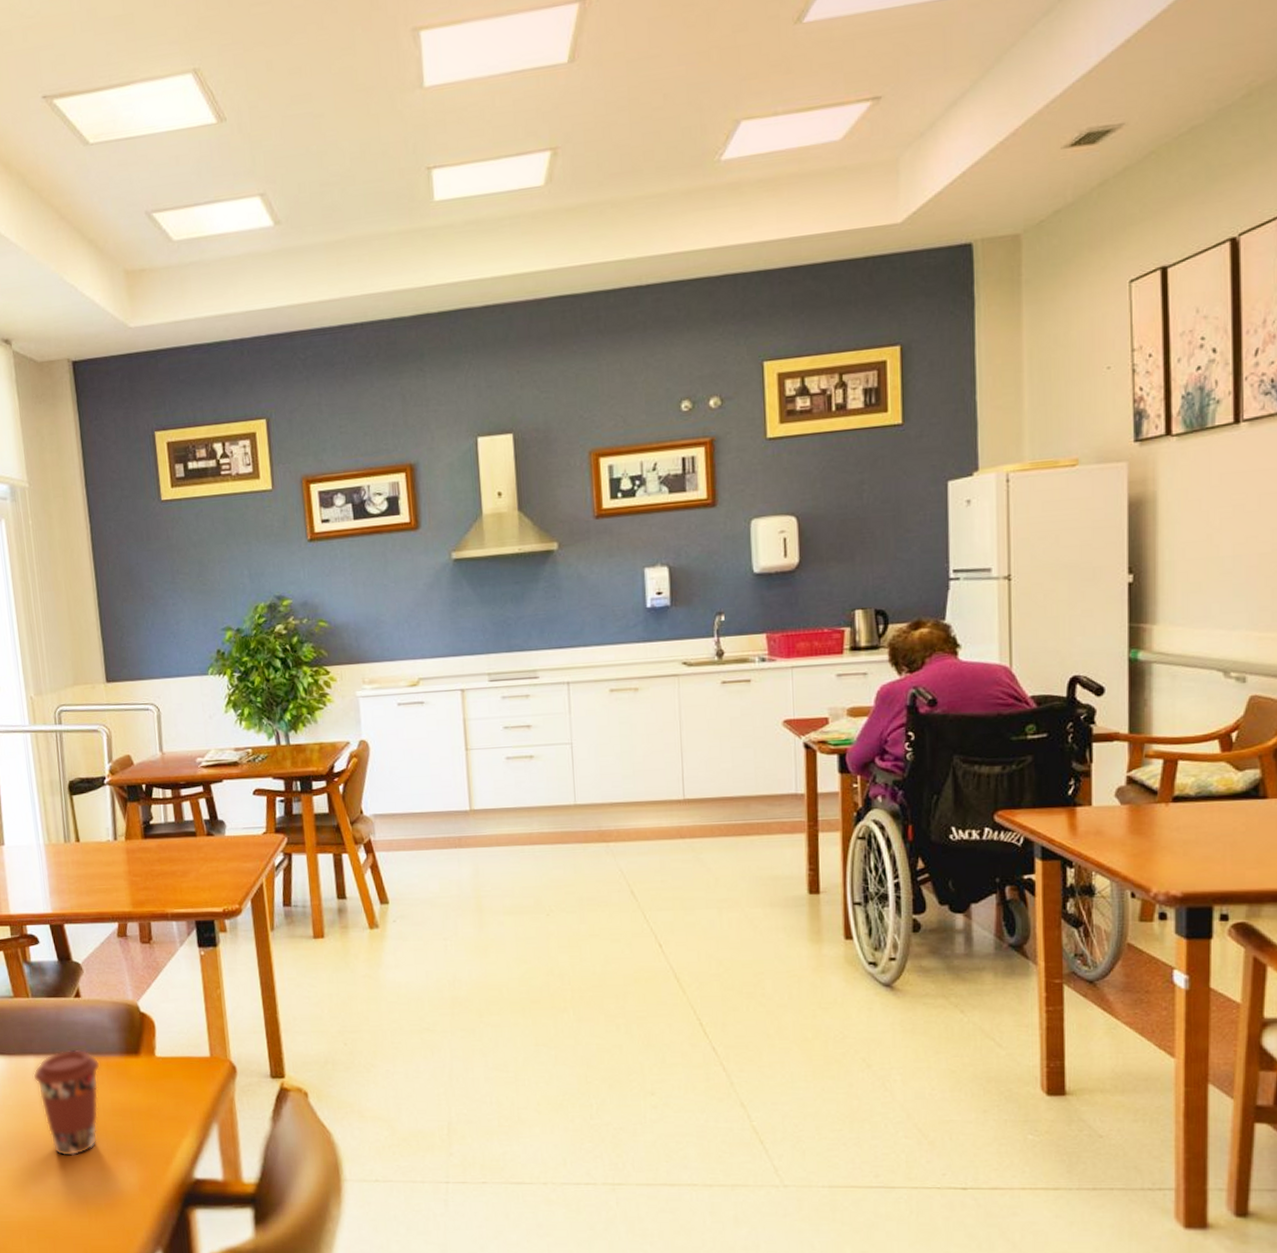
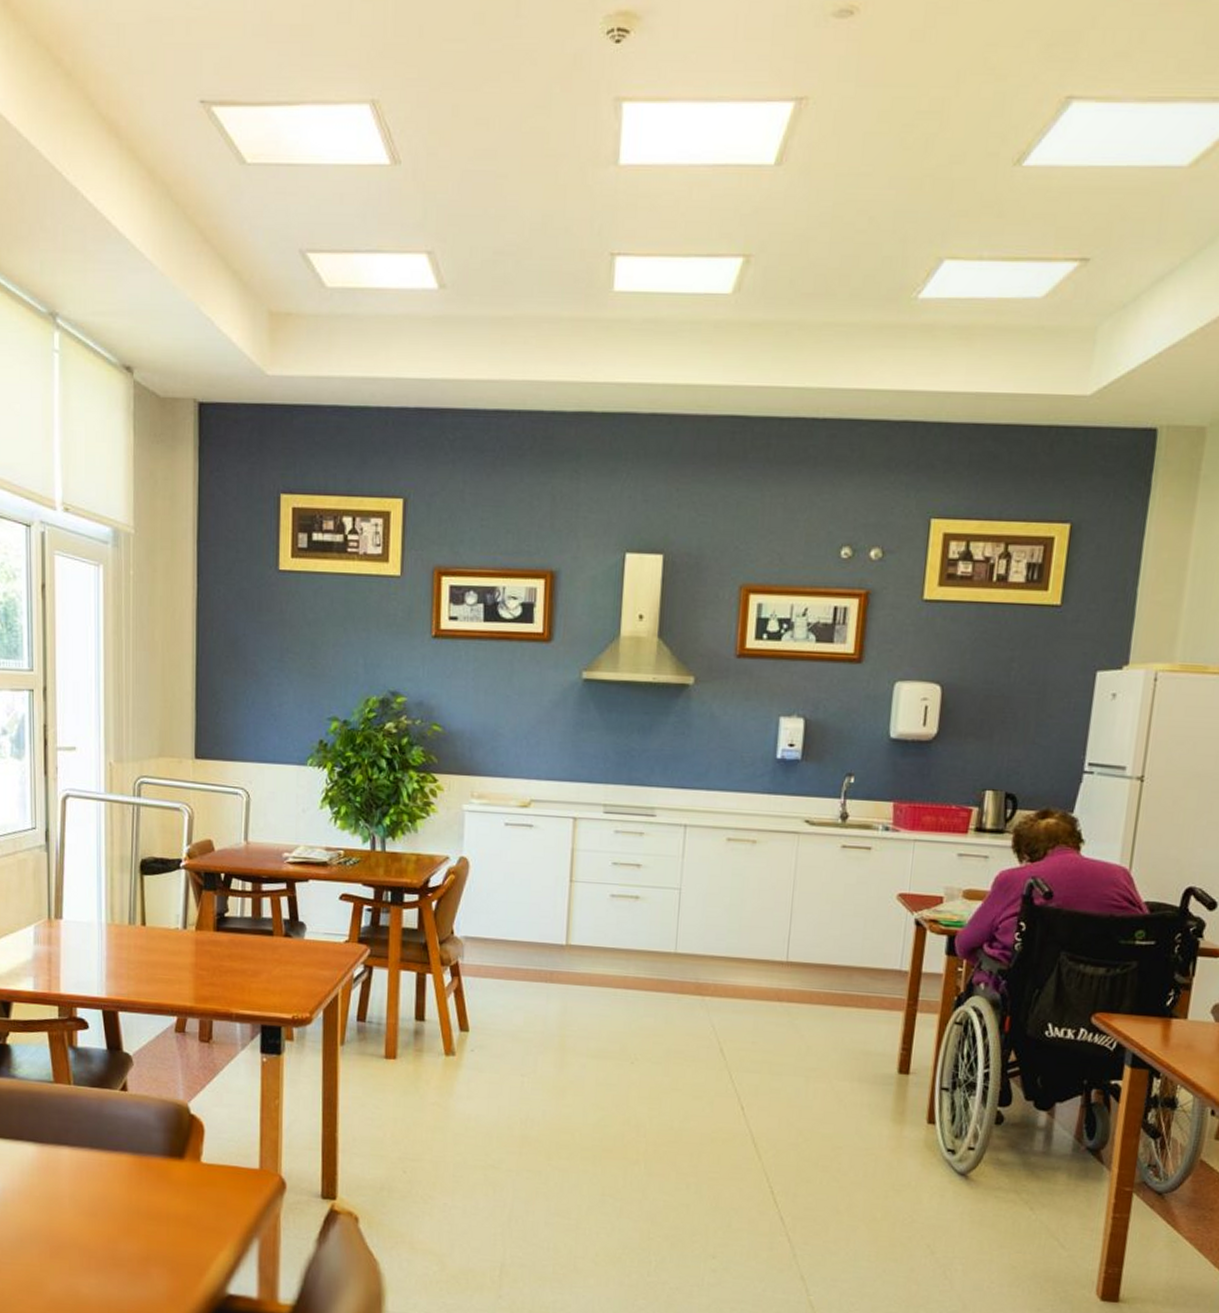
coffee cup: present [33,1049,100,1157] -> none [66,1144,140,1258]

